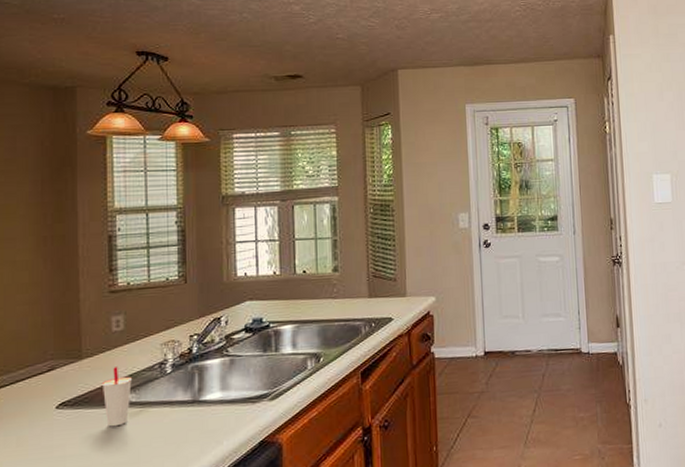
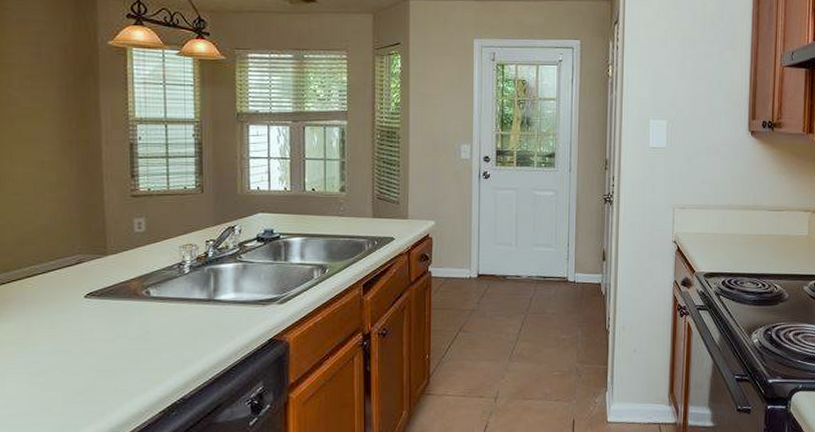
cup: present [101,367,132,427] -> none [125,264,153,317]

